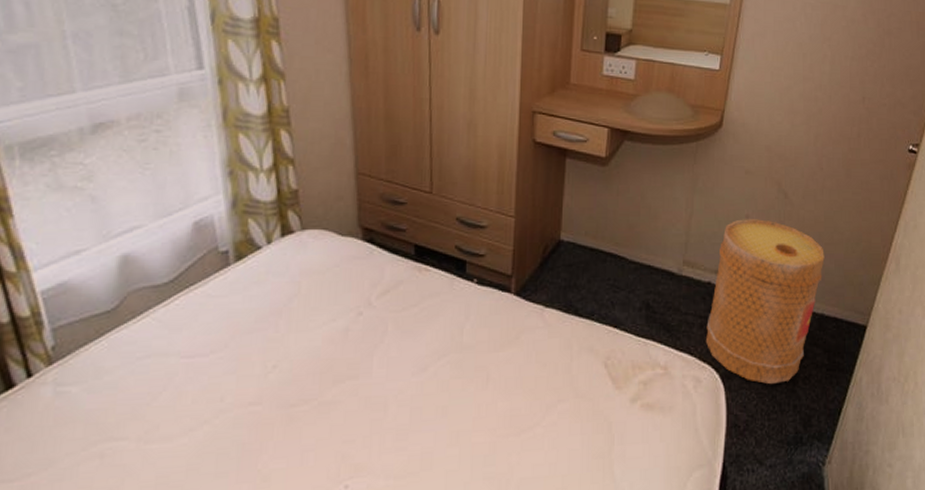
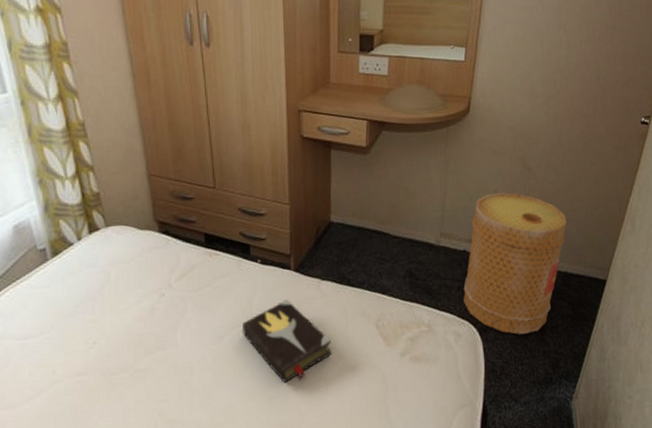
hardback book: none [450,326,552,427] -> present [242,298,332,383]

